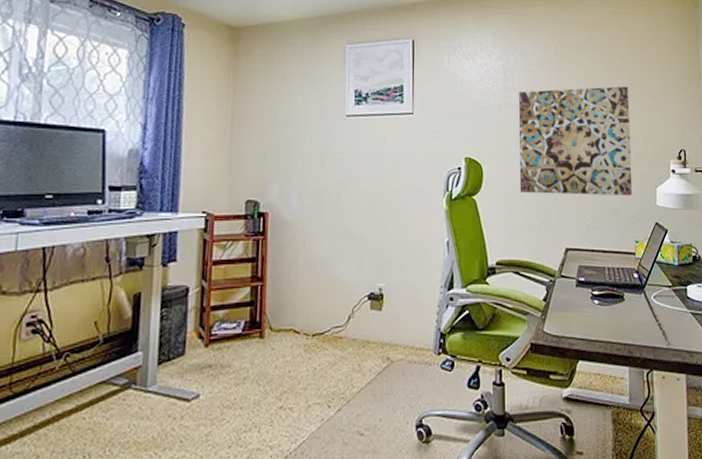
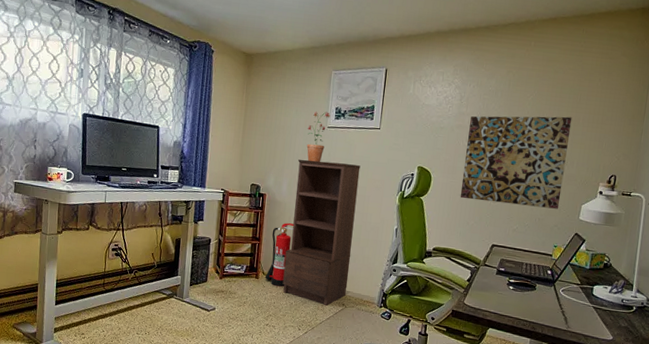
fire extinguisher: none [273,250,311,346] -> present [265,223,294,287]
shelving unit: none [299,160,393,365] -> present [282,159,361,306]
potted plant: none [320,96,349,162] -> present [306,111,331,162]

